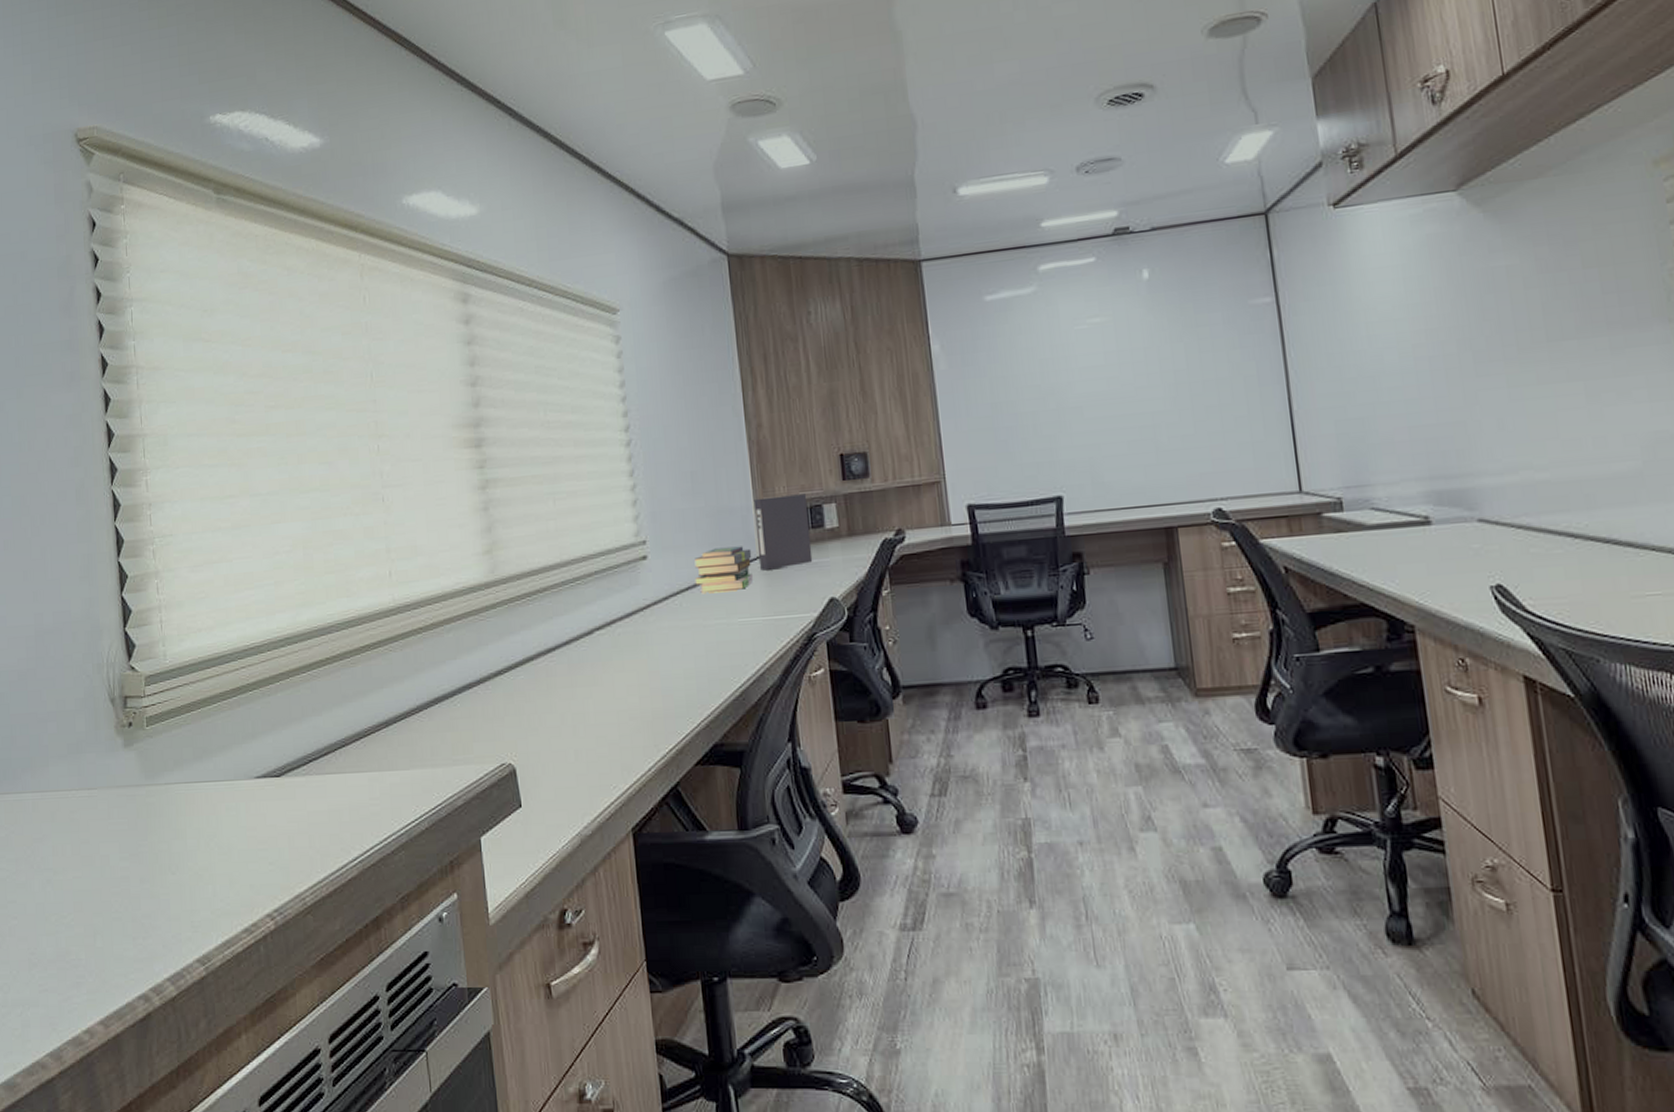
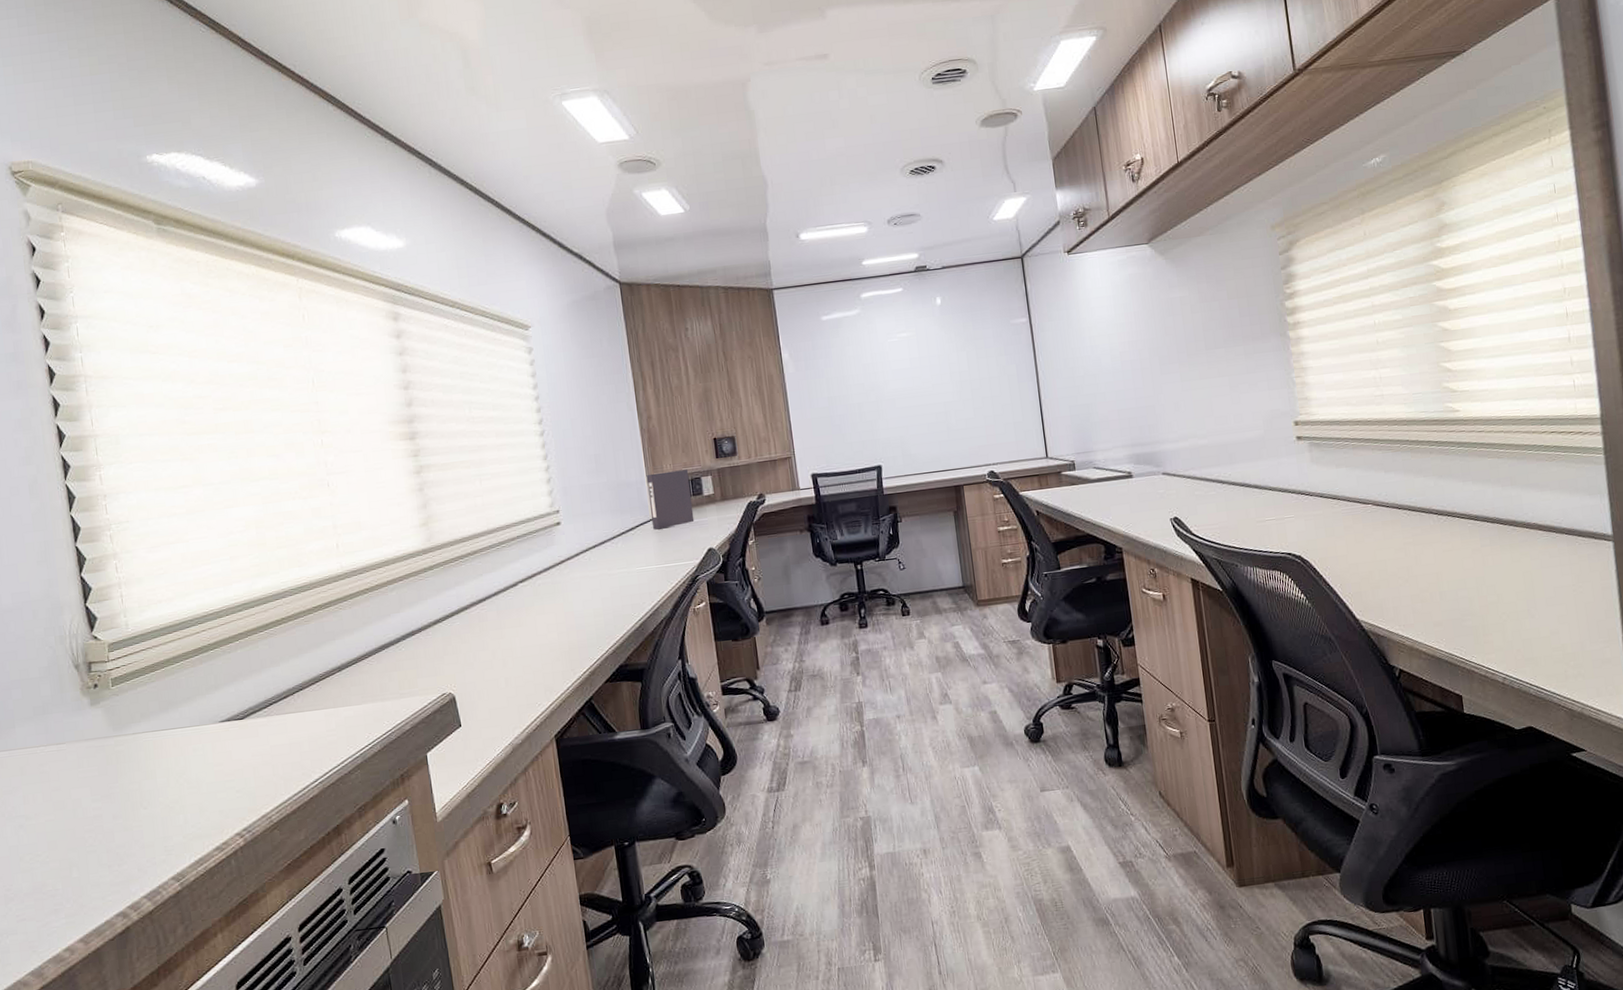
books: present [694,546,754,593] -> none [600,511,648,549]

